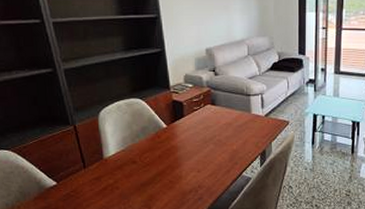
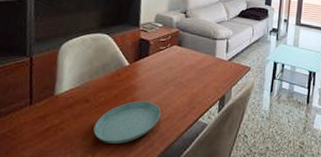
saucer: none [145,159,205,198] -> present [93,101,161,144]

